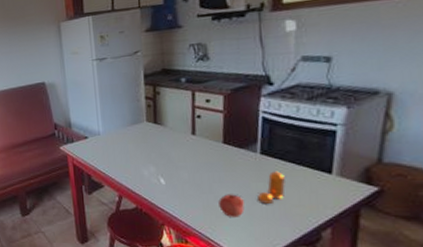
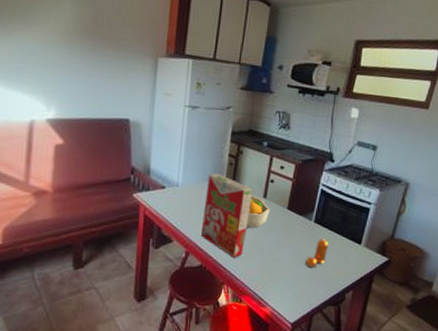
cereal box: none [128,117,180,198] -> present [201,173,253,258]
fruit bowl: none [176,134,202,167] -> present [245,195,270,228]
apple: present [219,194,245,218] -> none [274,257,295,280]

